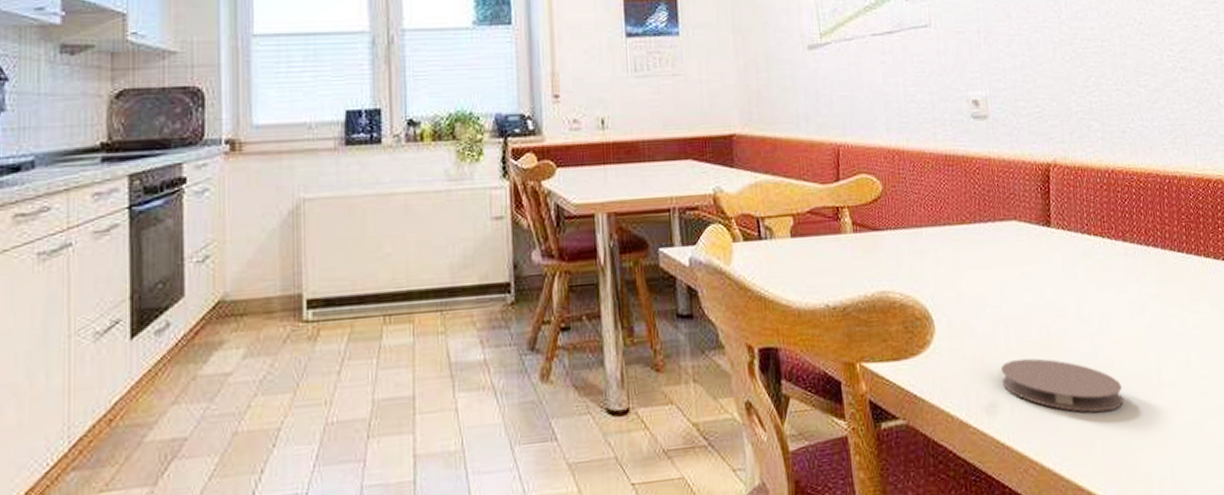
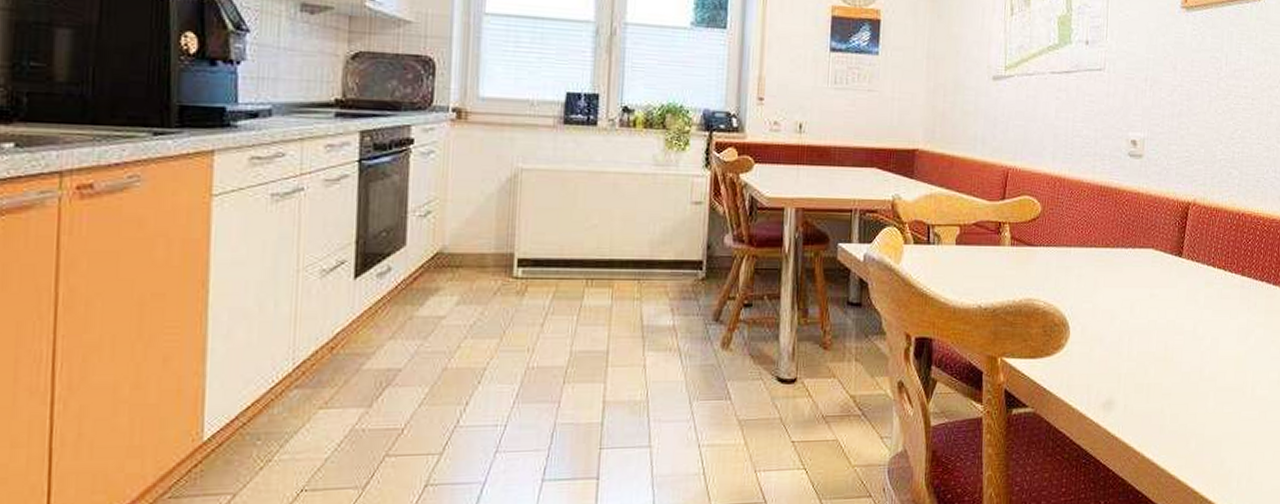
coaster: present [1000,358,1123,413] -> none [1120,366,1220,417]

